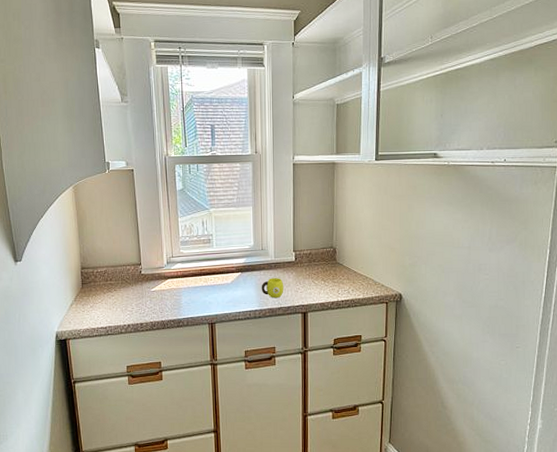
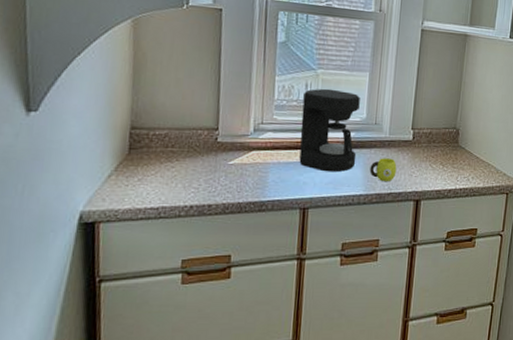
coffee maker: none [202,224,249,293] -> present [299,88,360,173]

